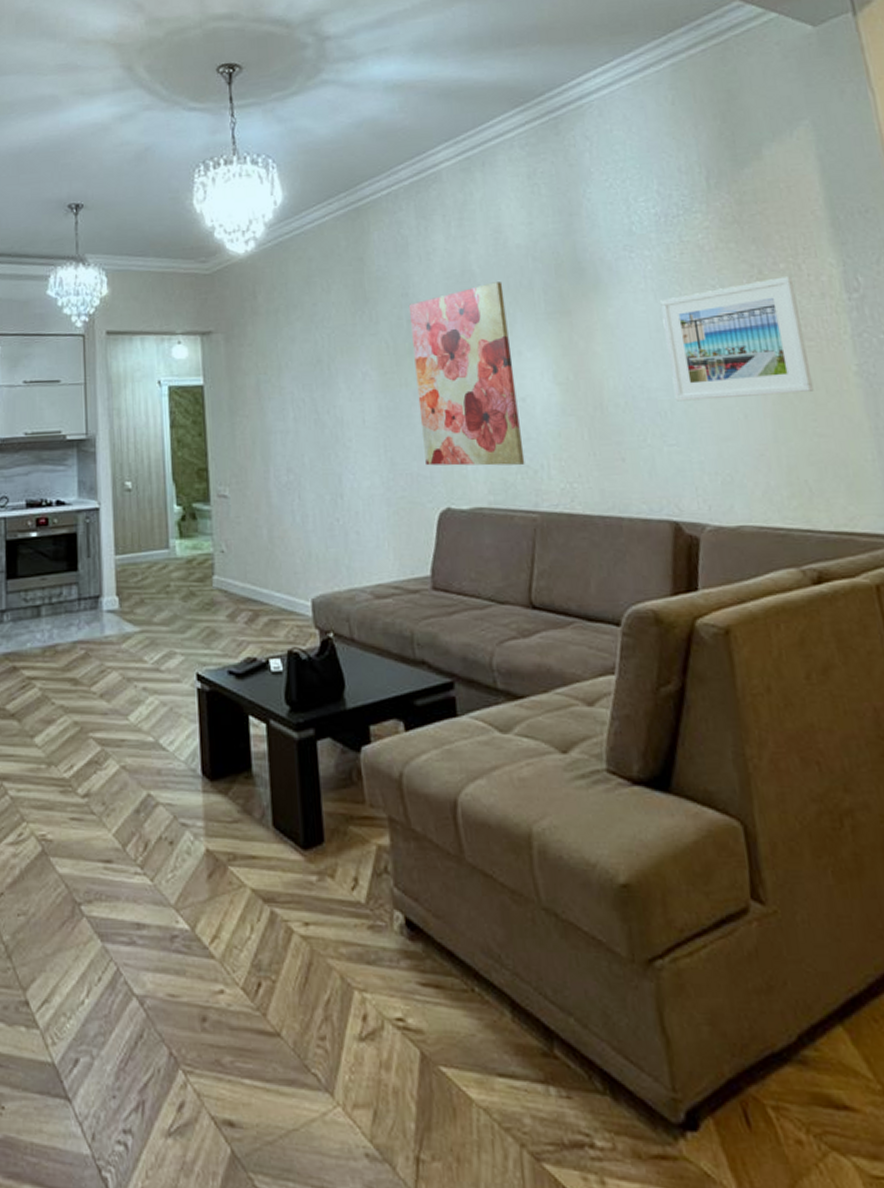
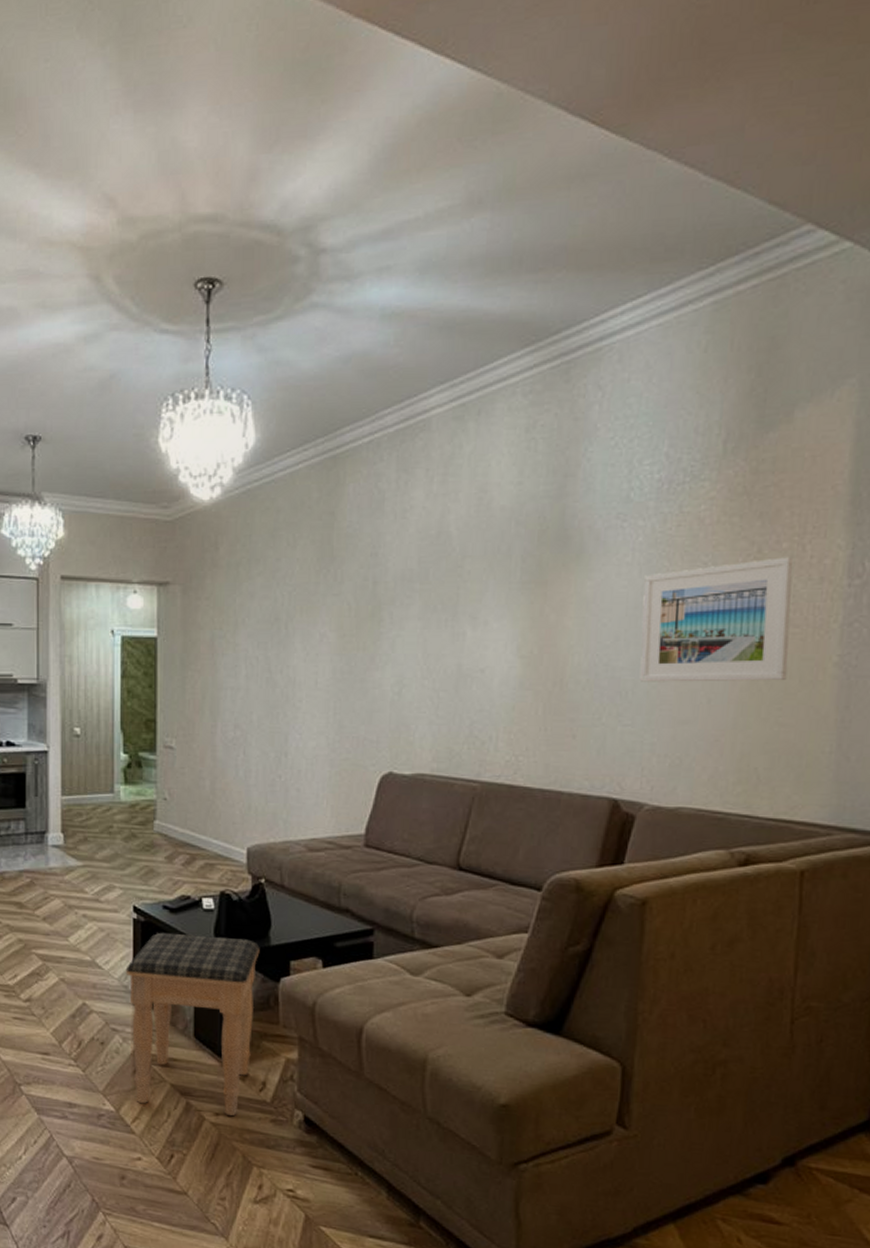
footstool: none [192,702,338,924] -> present [125,932,260,1116]
wall art: present [408,282,525,466] -> none [373,546,480,735]

